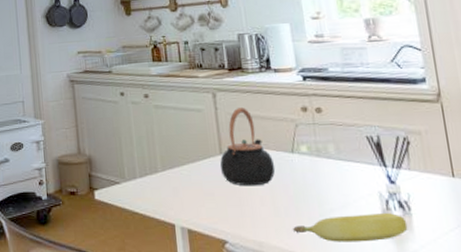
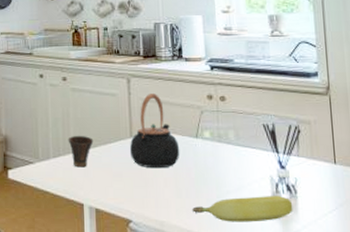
cup: none [154,153,181,187] -> present [68,135,94,168]

